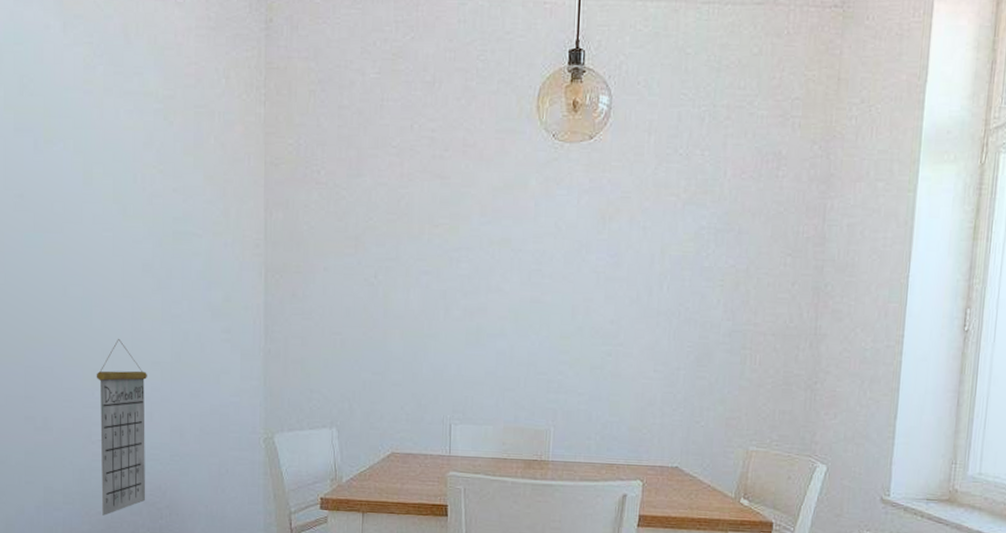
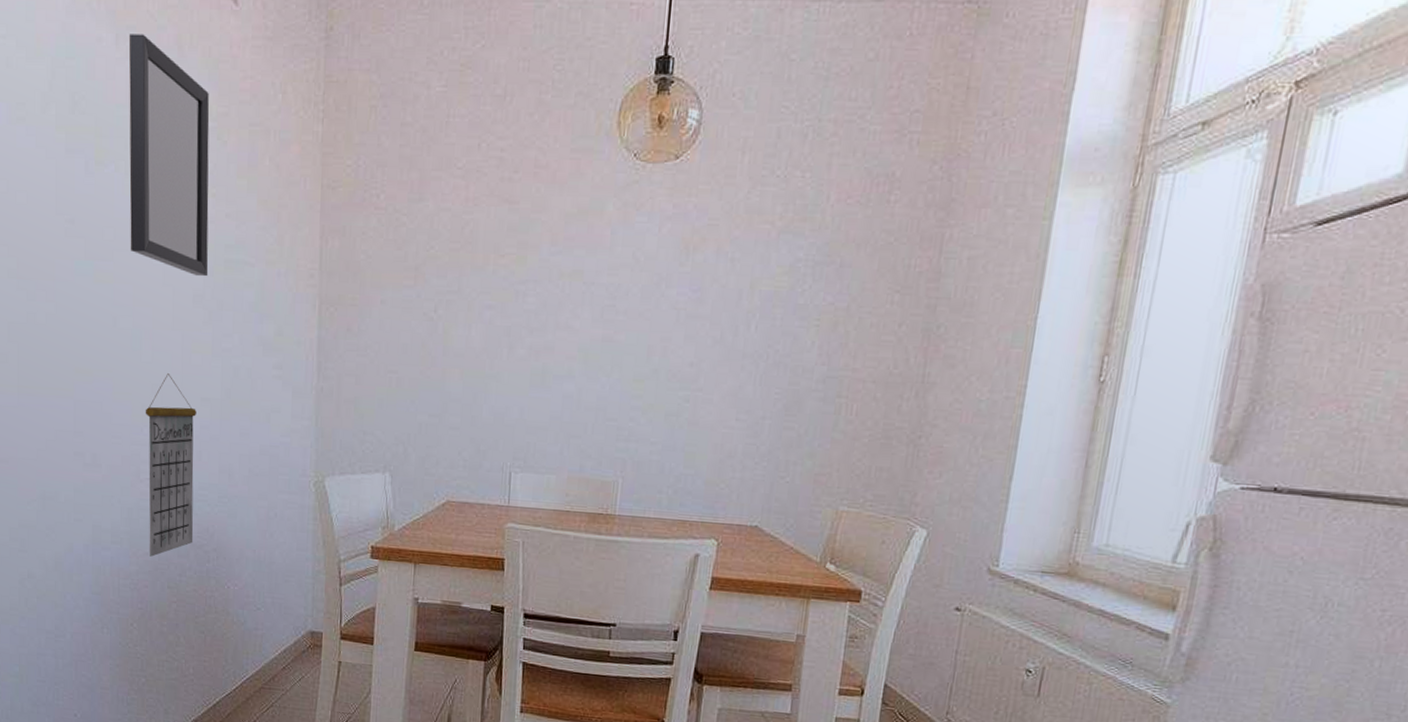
home mirror: none [76,22,157,247] -> present [128,34,210,277]

